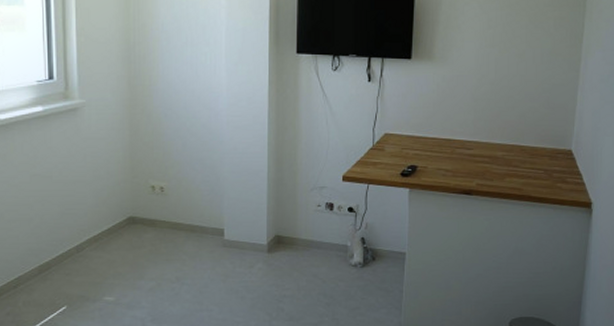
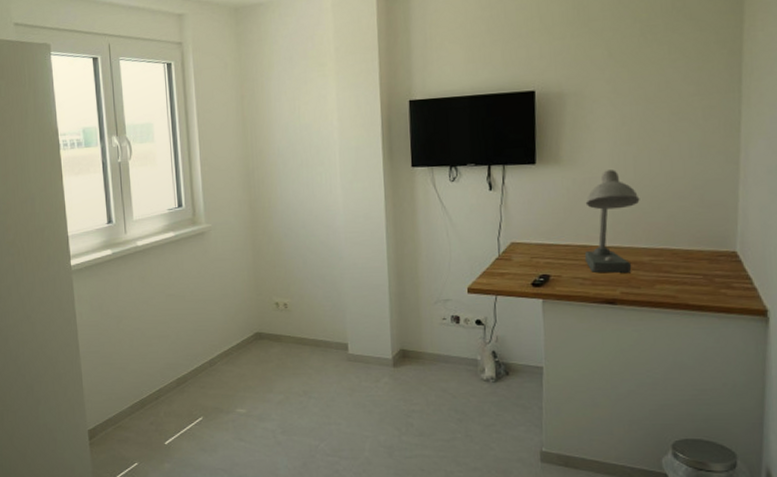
desk lamp: none [448,69,498,166] -> present [584,170,640,273]

